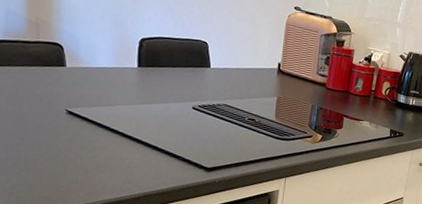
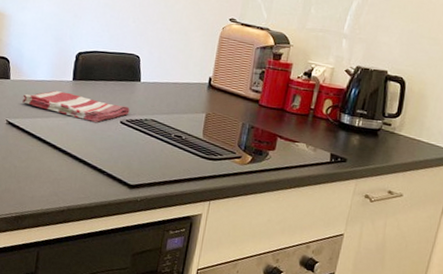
dish towel: none [82,78,201,110] -> present [21,90,130,123]

